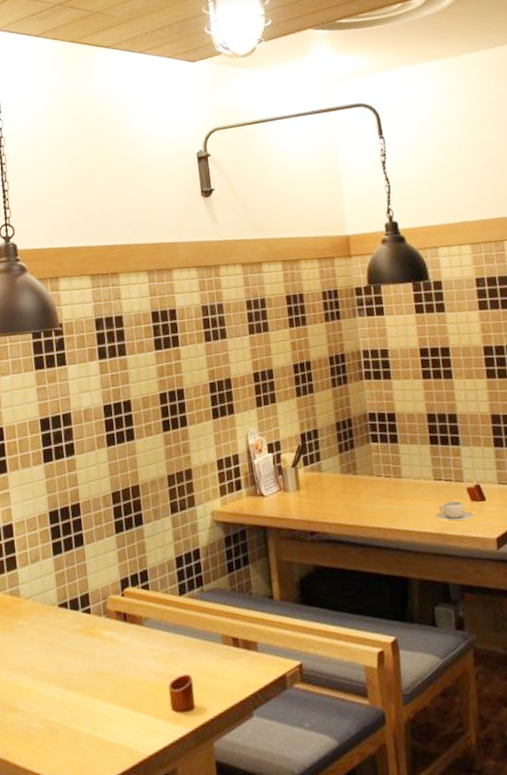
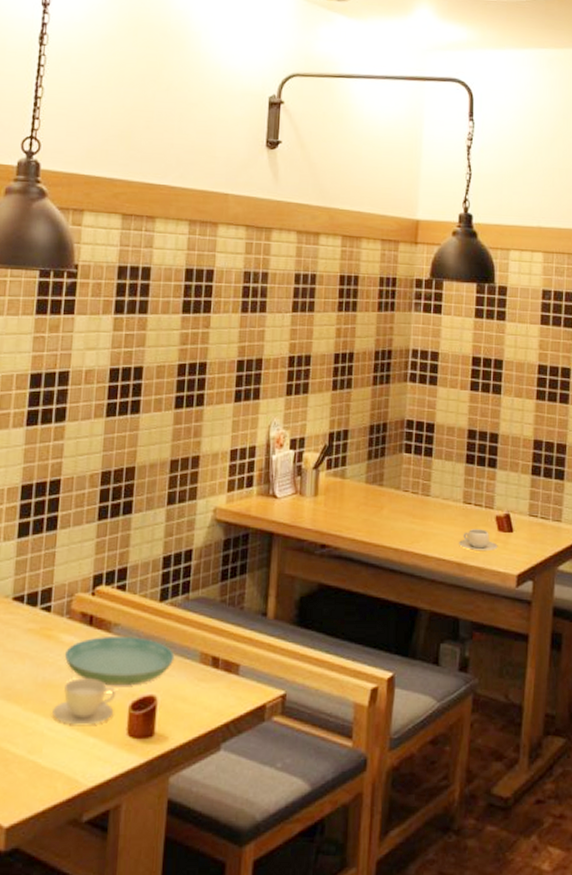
teacup: none [107,665,158,705] -> present [52,678,117,725]
saucer: none [108,626,201,670] -> present [64,635,175,686]

